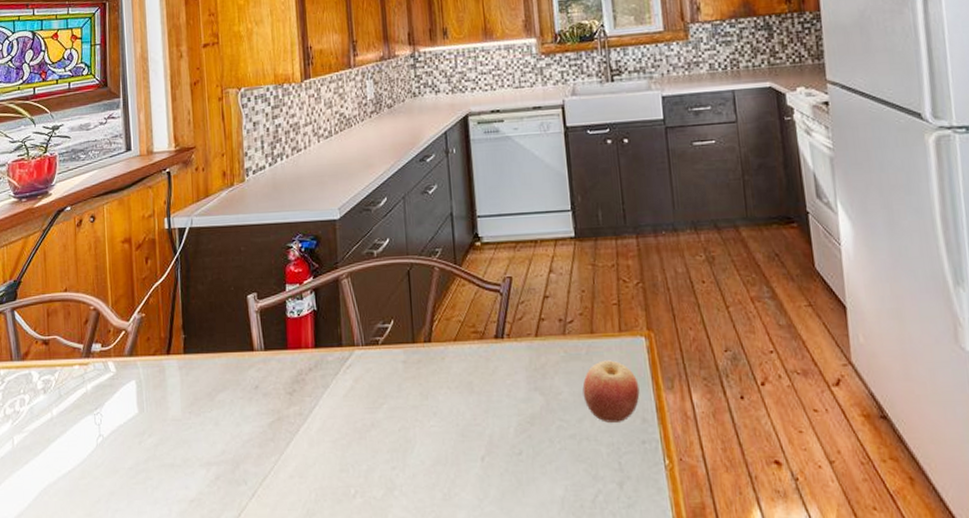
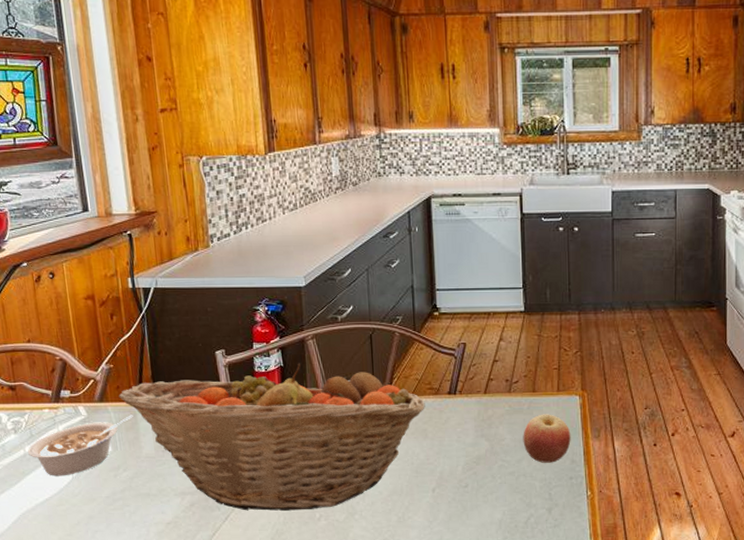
legume: none [55,370,162,444] -> present [28,415,133,476]
fruit basket: none [148,306,470,485] -> present [118,363,425,511]

